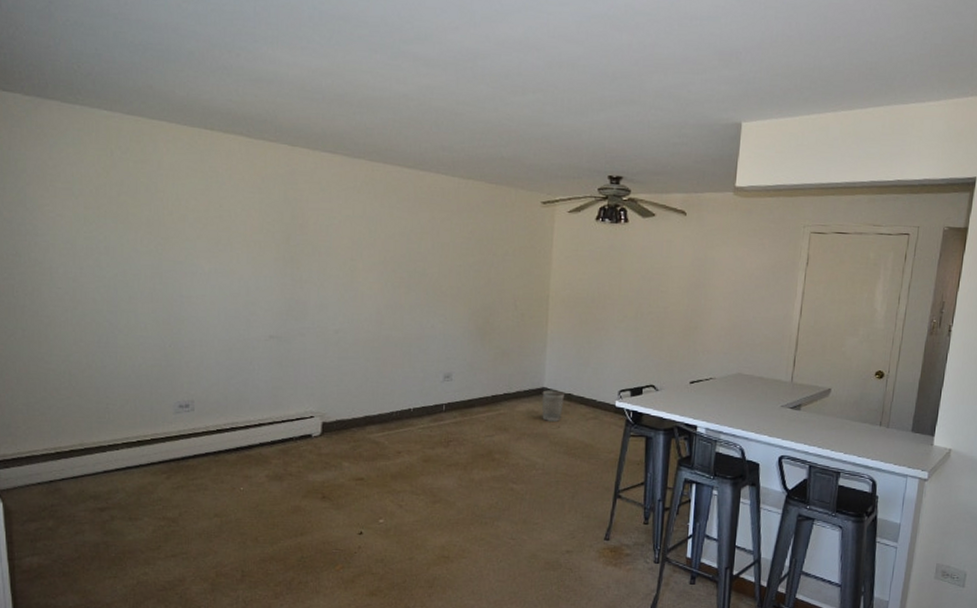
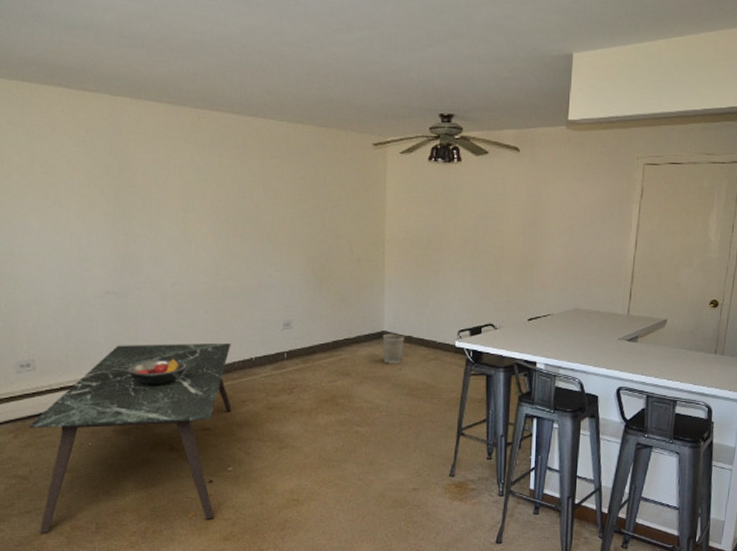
dining table: none [182,390,390,579] -> present [28,342,232,533]
fruit bowl: none [285,405,344,432] -> present [127,358,186,385]

